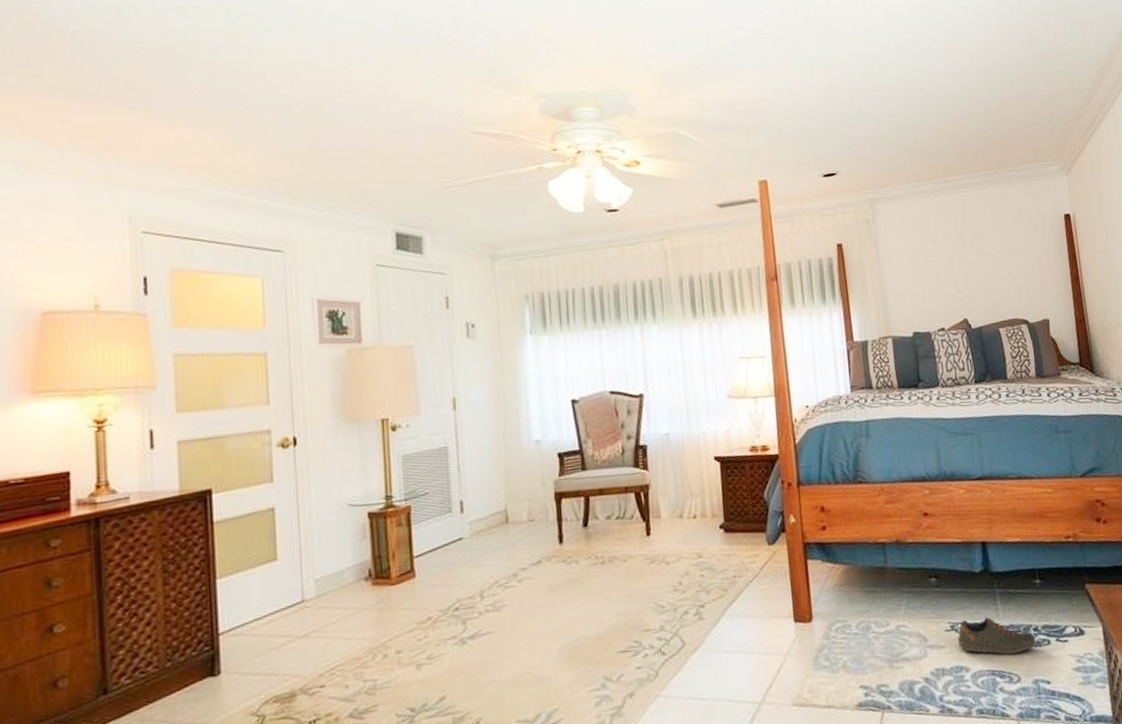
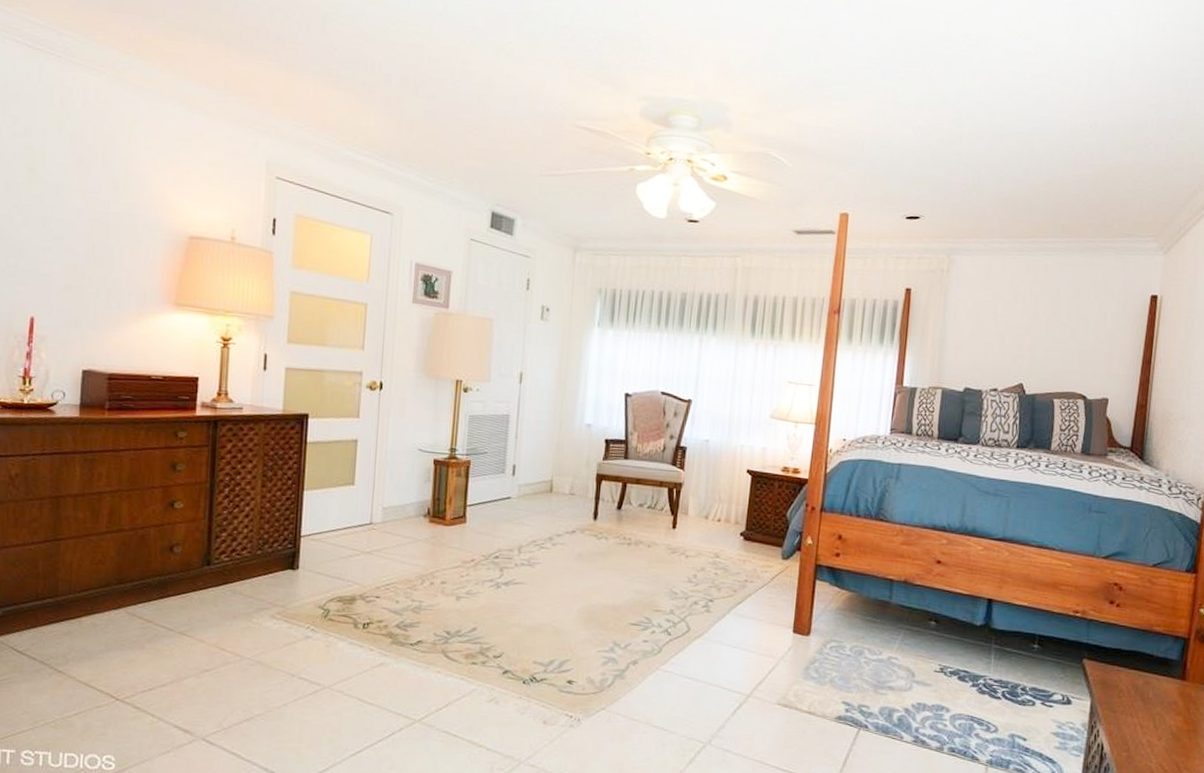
shoe: present [957,617,1036,655] -> none [943,666,1022,707]

